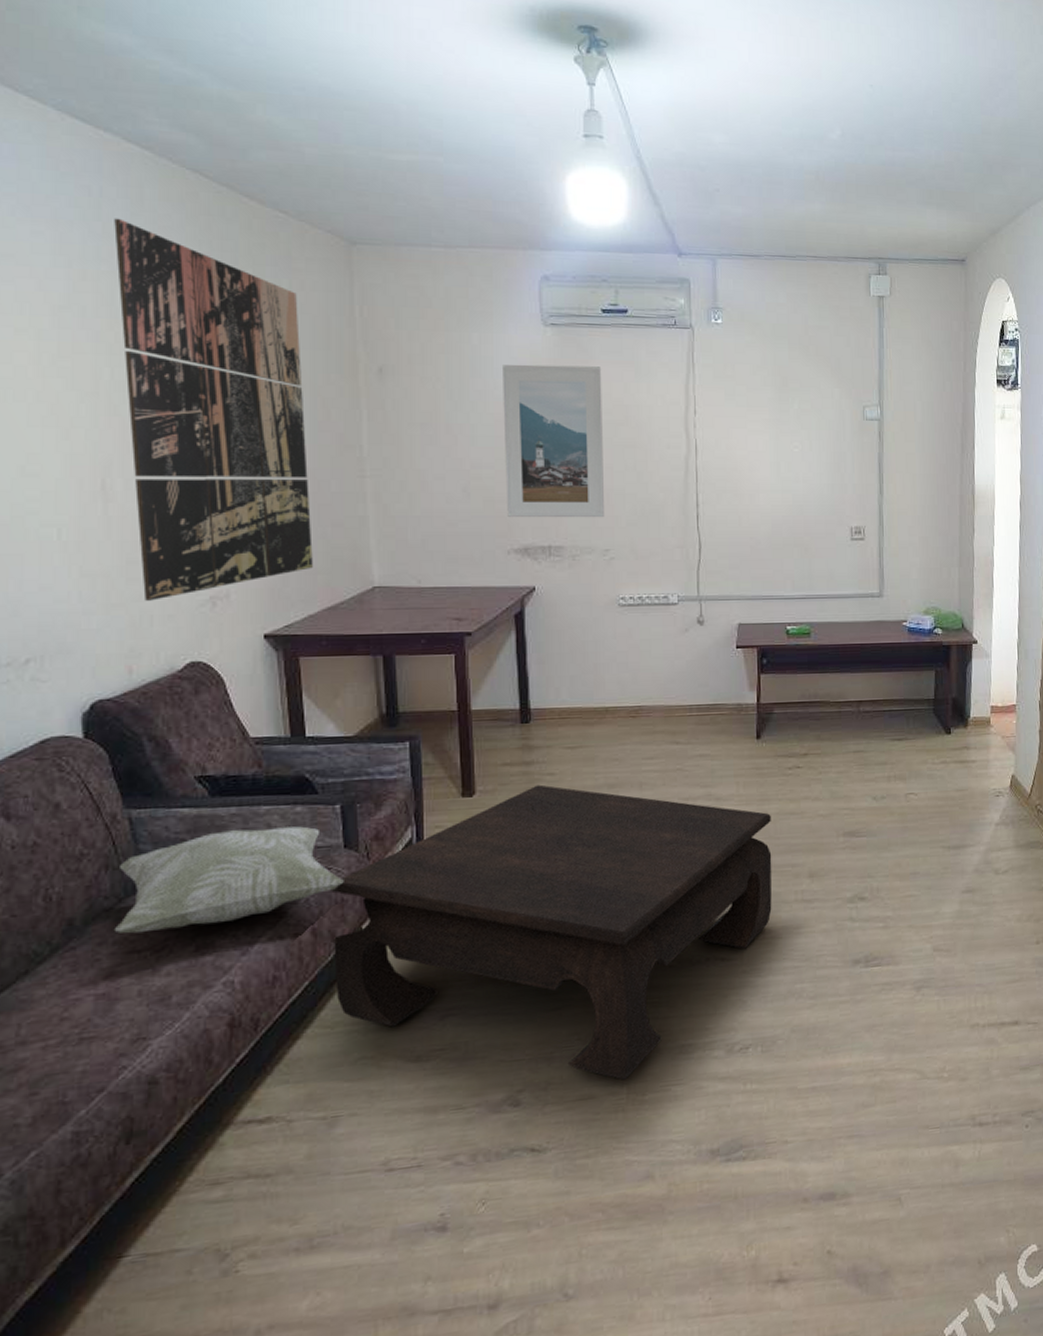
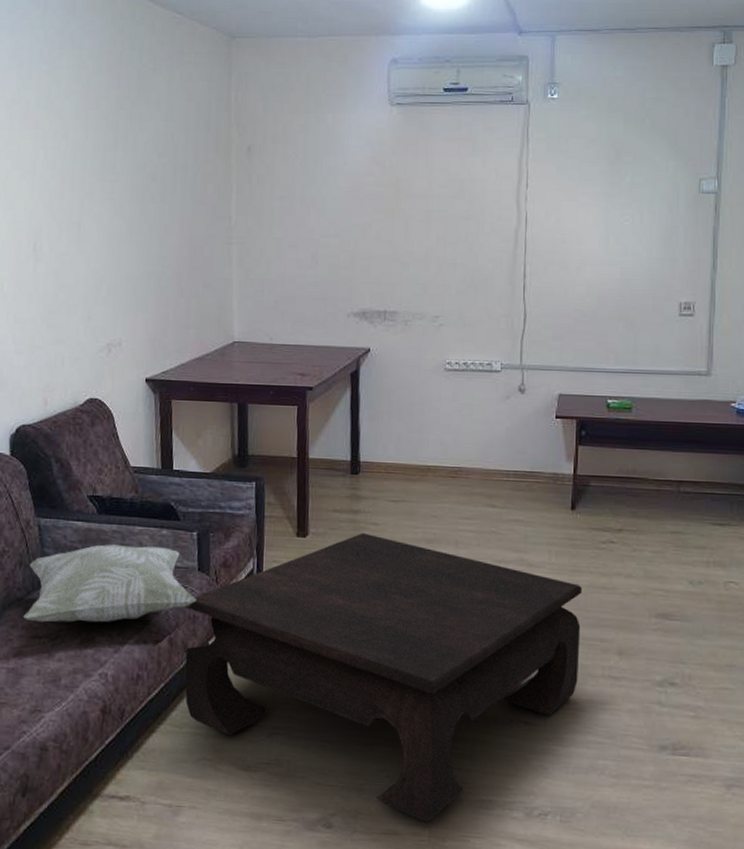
wall art: present [114,218,313,601] -> none [53,26,187,345]
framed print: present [503,364,604,518] -> none [349,141,441,286]

